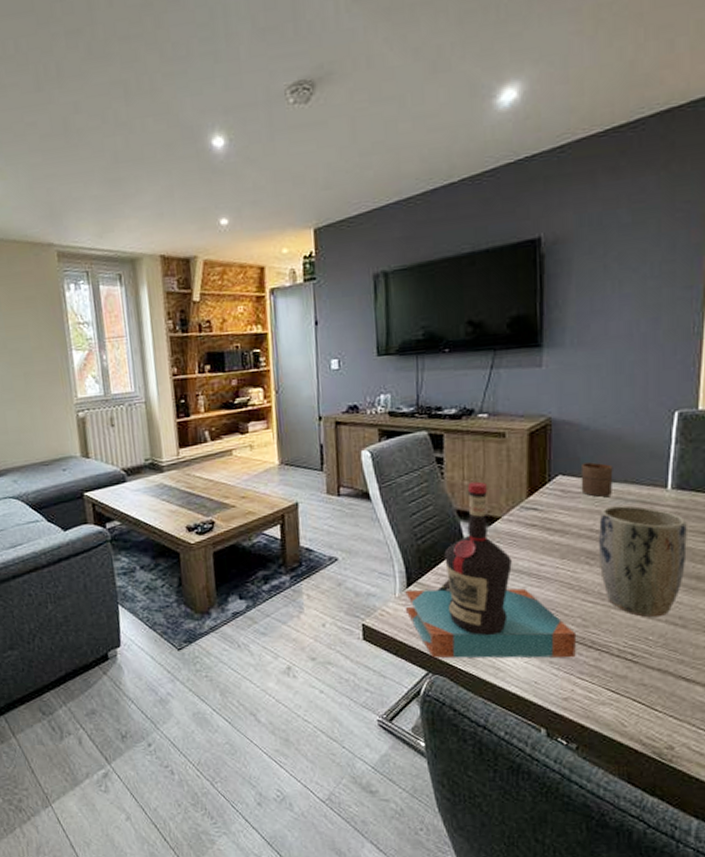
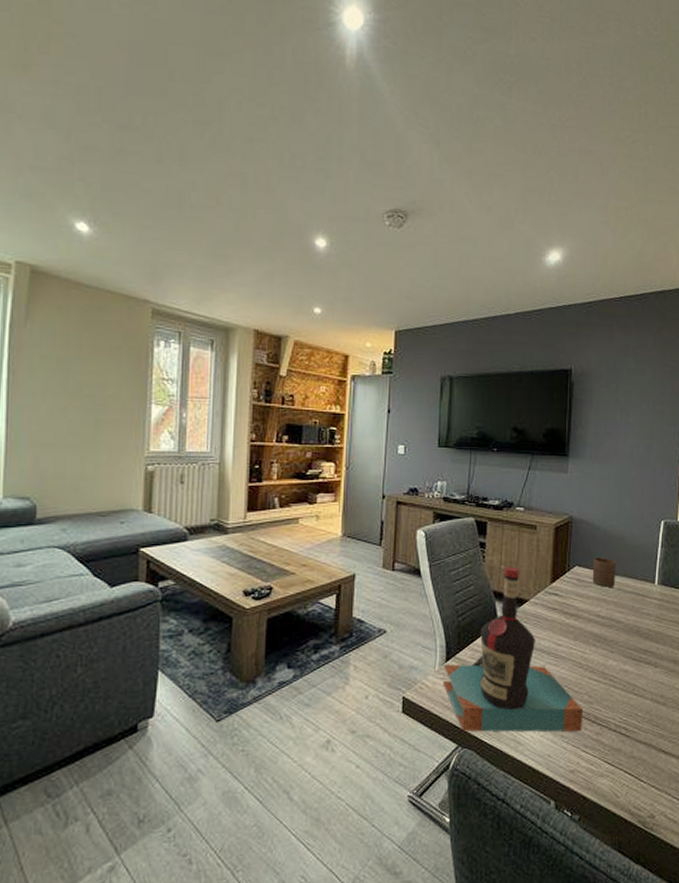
plant pot: present [598,505,687,618] -> none [603,596,668,696]

